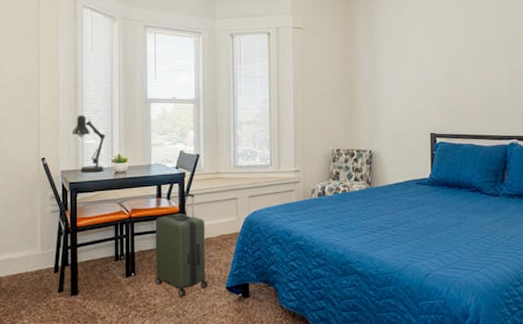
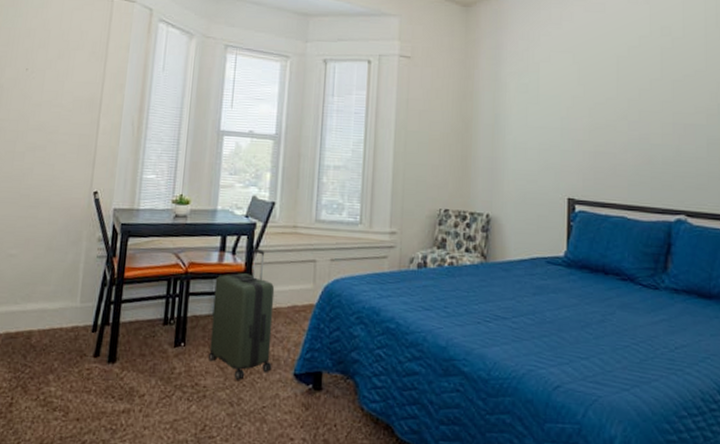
desk lamp: present [71,114,105,172] -> none [130,144,168,214]

